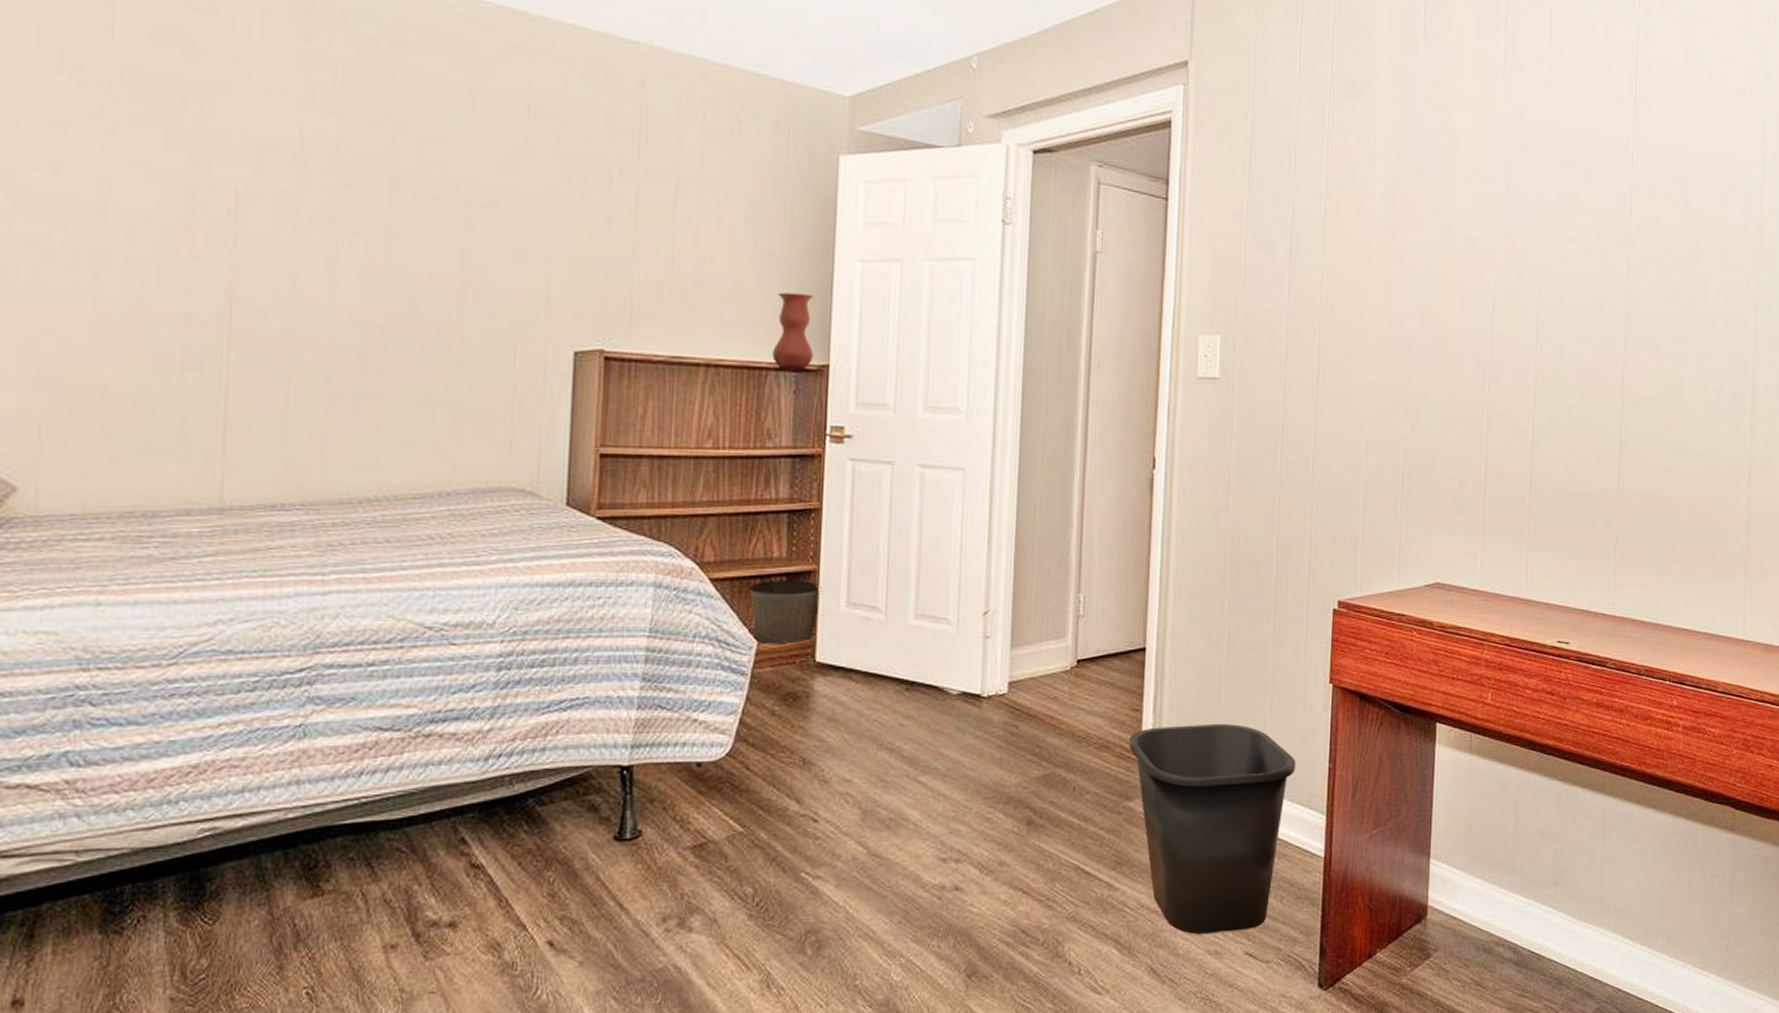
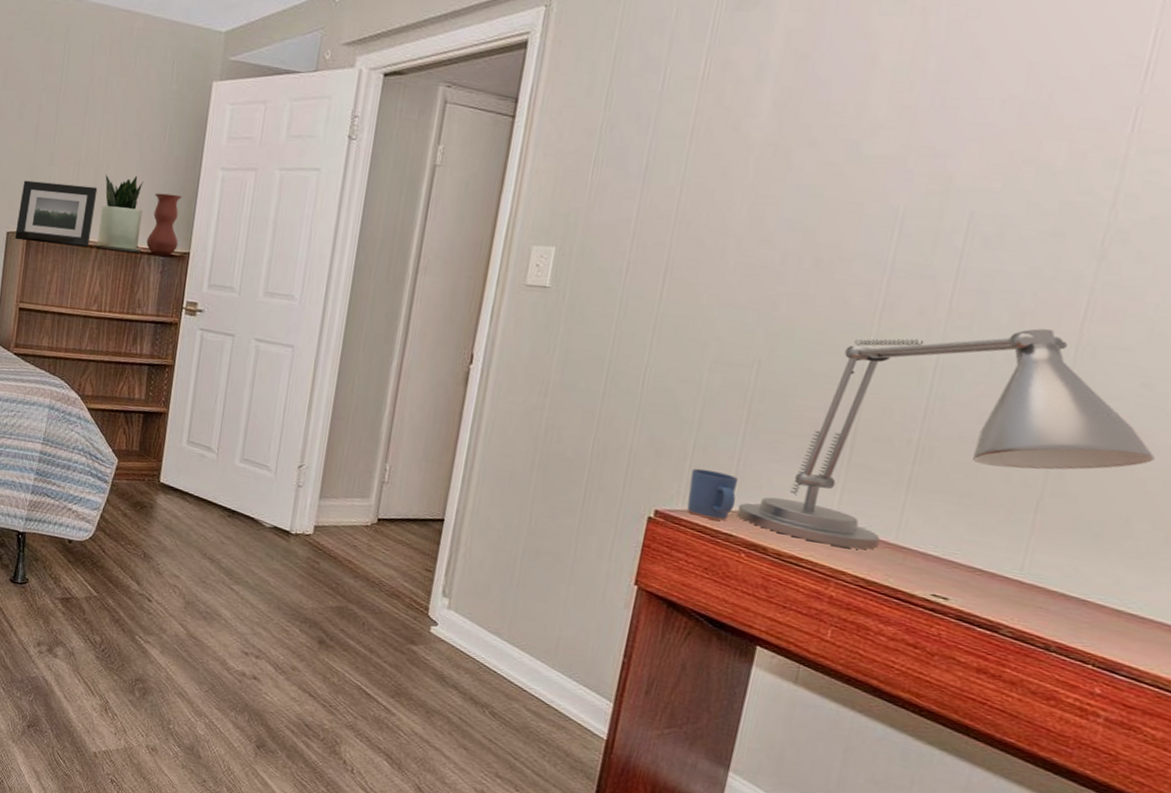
picture frame: none [586,281,701,367] -> present [15,180,98,248]
planter: none [699,270,767,370] -> present [92,174,144,253]
basket: present [749,580,822,644] -> none [115,415,169,466]
waste bin: present [1128,723,1296,934] -> none [418,588,587,782]
mug: none [1363,551,1403,602] -> present [686,468,739,521]
desk lamp: none [1405,386,1682,609] -> present [737,328,1156,550]

